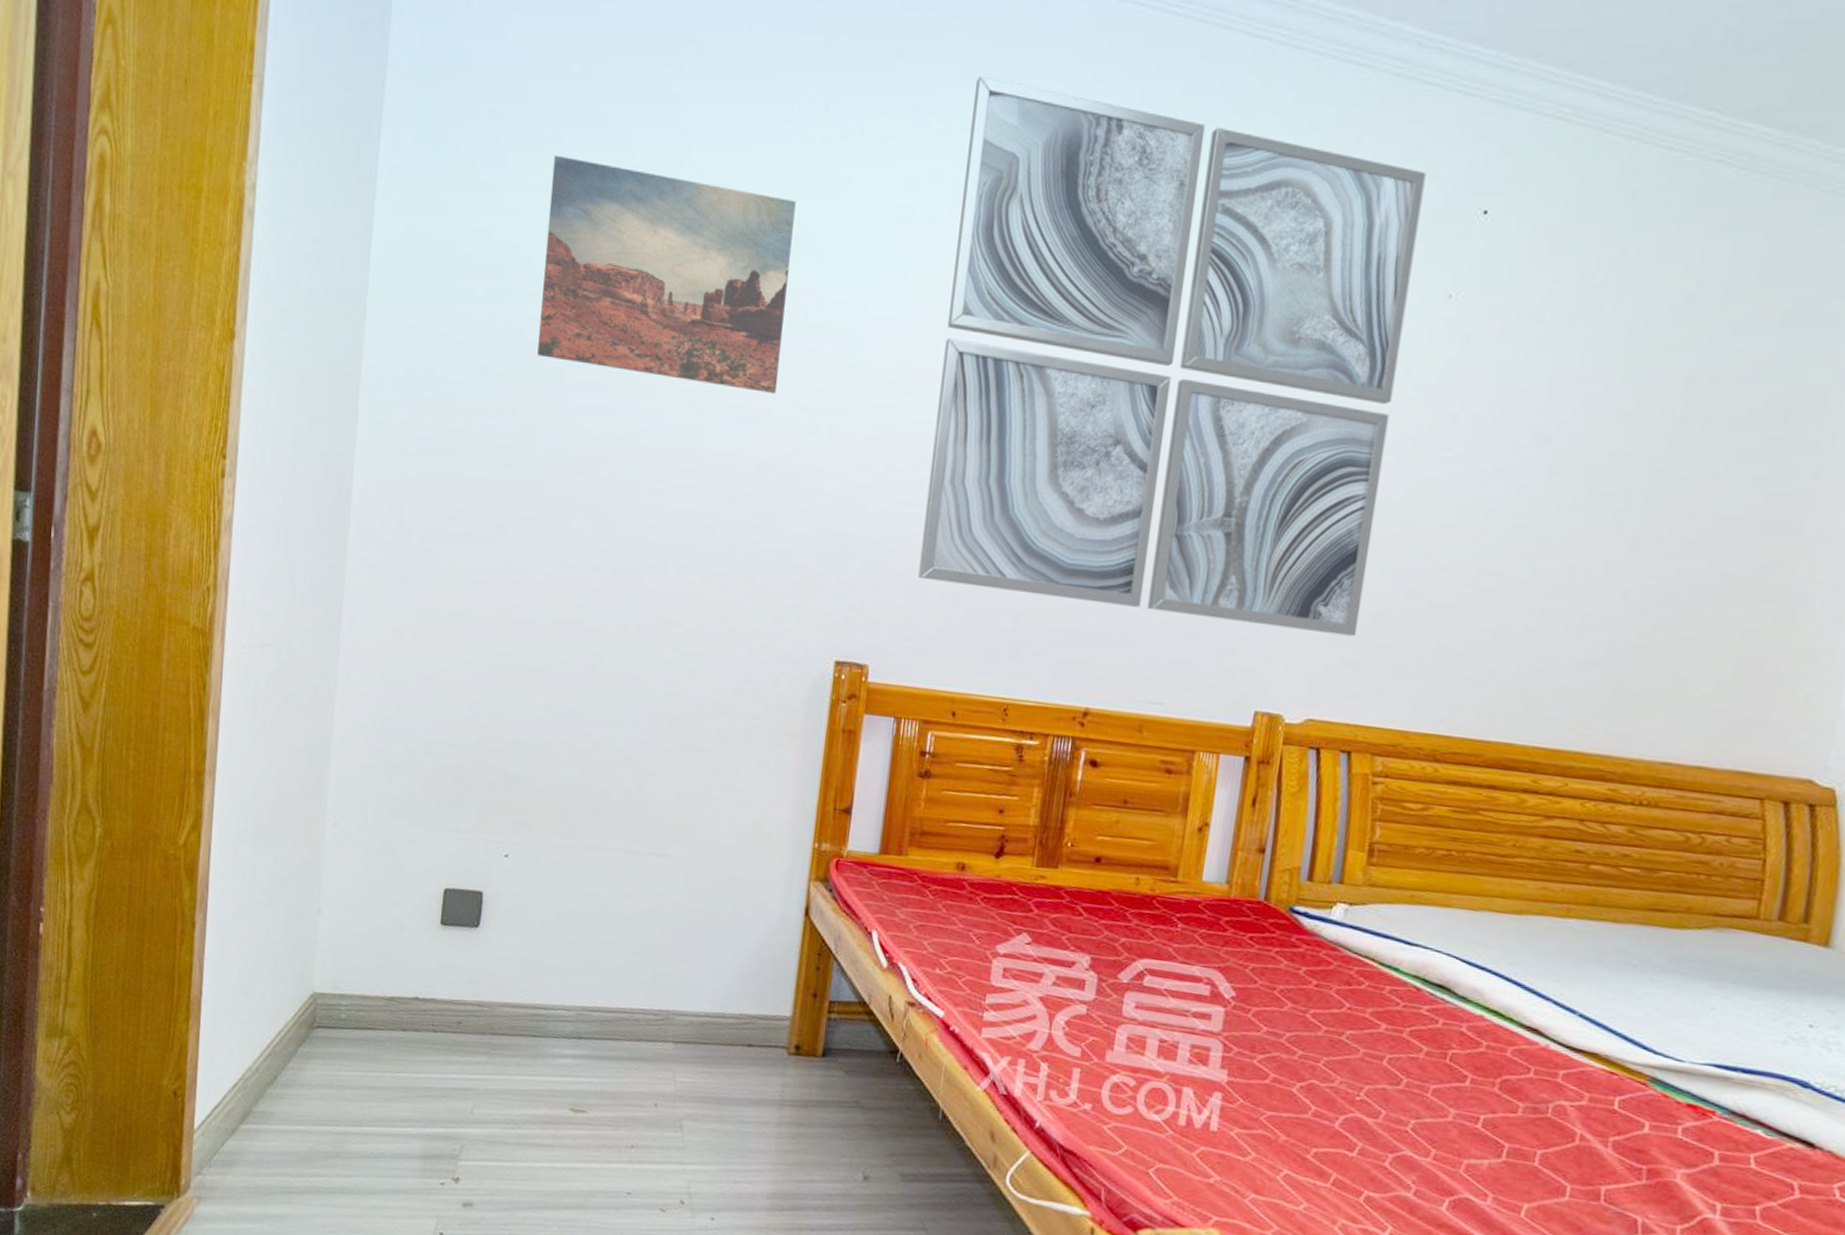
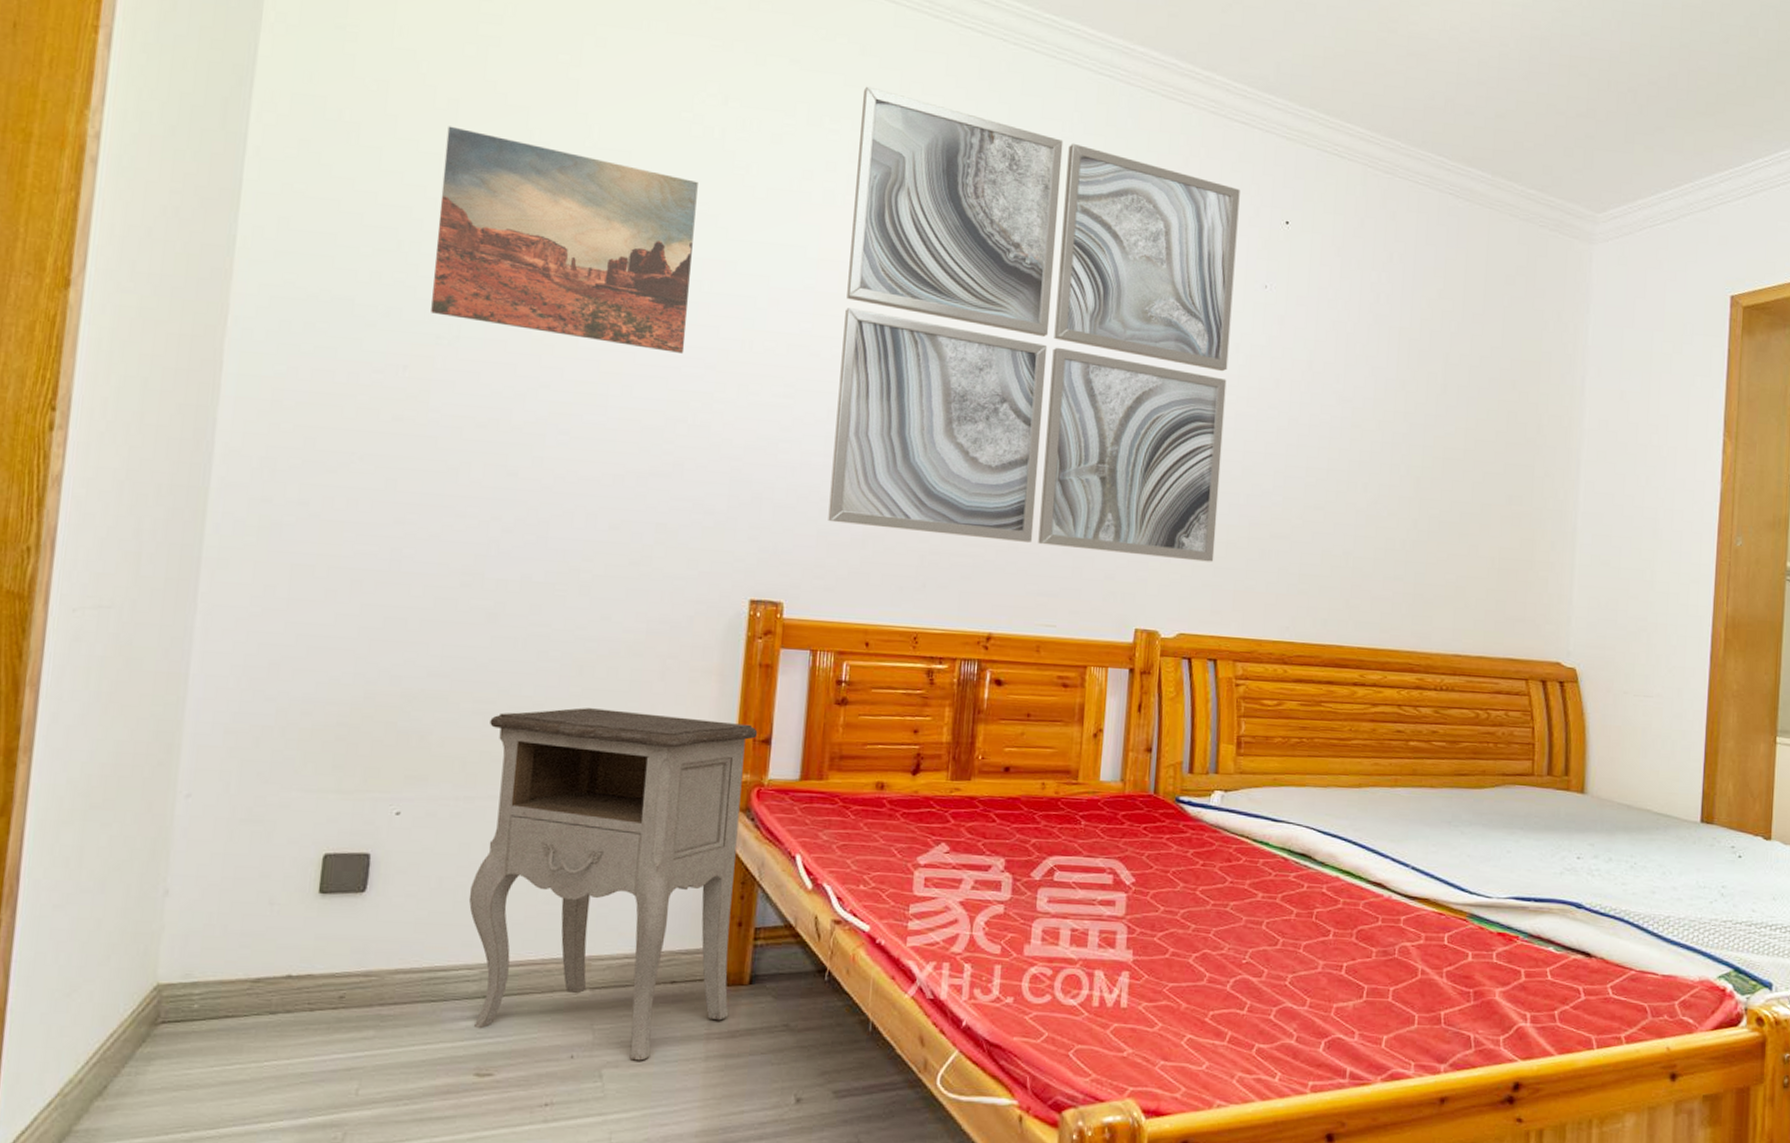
nightstand: none [566,764,839,1118] -> present [468,708,758,1061]

